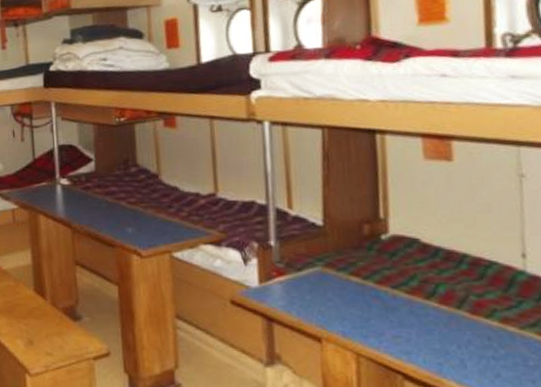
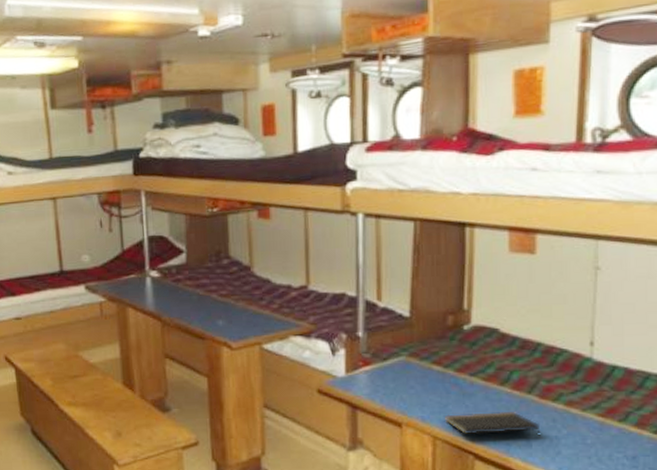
notepad: none [366,327,476,357] -> present [444,411,541,437]

